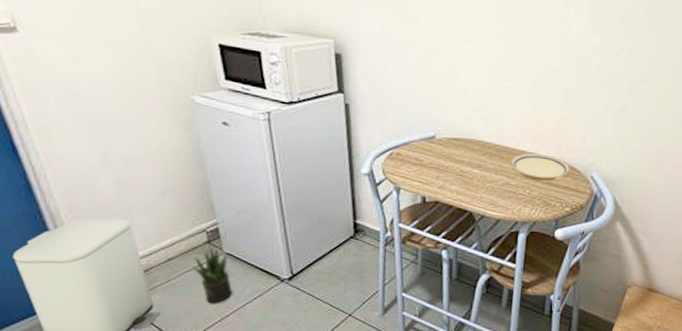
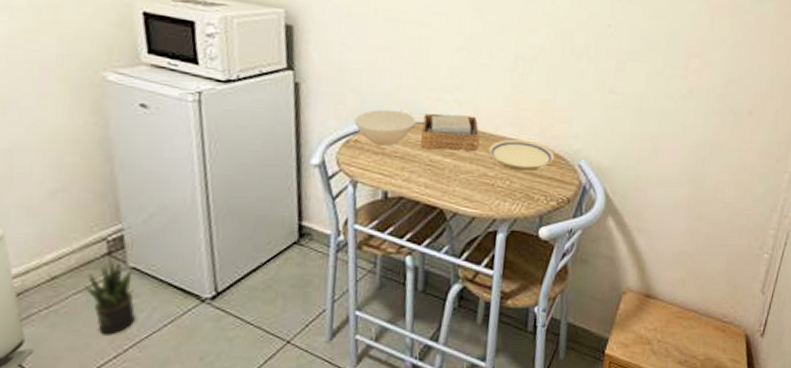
bowl: none [396,126,449,159] -> present [354,109,417,146]
napkin holder: none [452,130,504,164] -> present [421,113,480,152]

